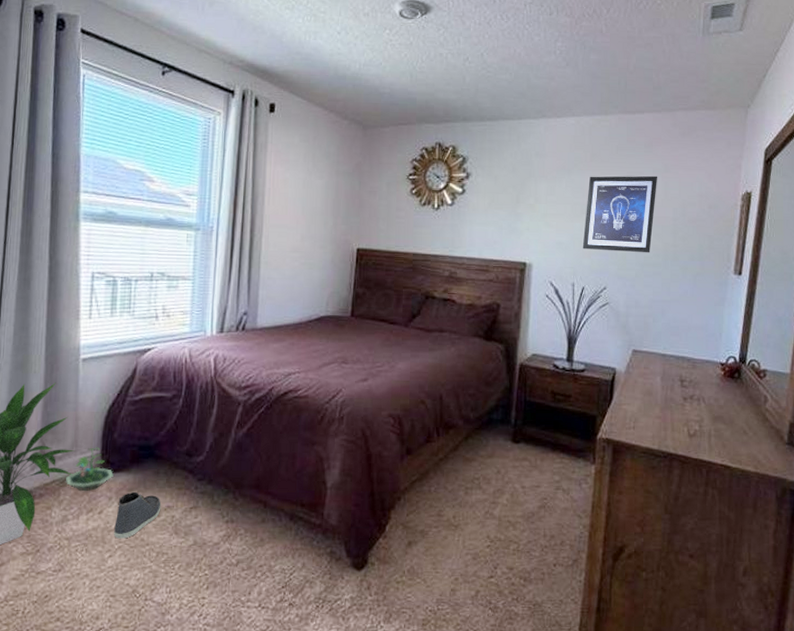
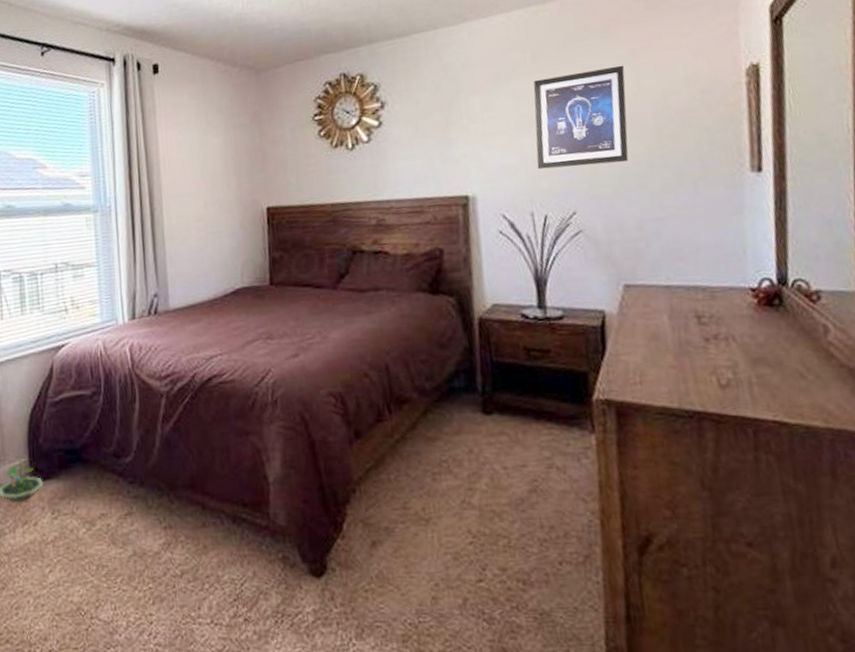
sneaker: present [114,491,161,539] -> none [51,500,95,552]

